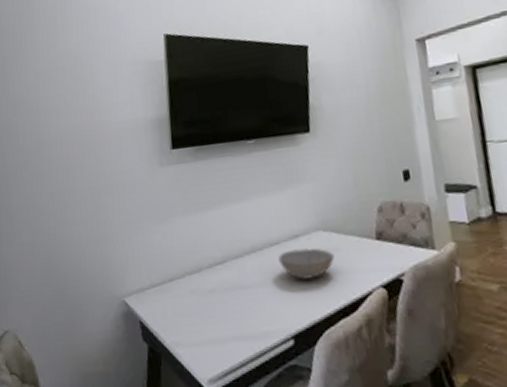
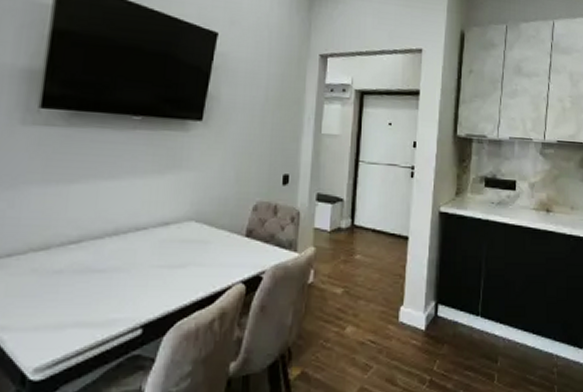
bowl: present [278,248,335,280] -> none [142,237,202,268]

